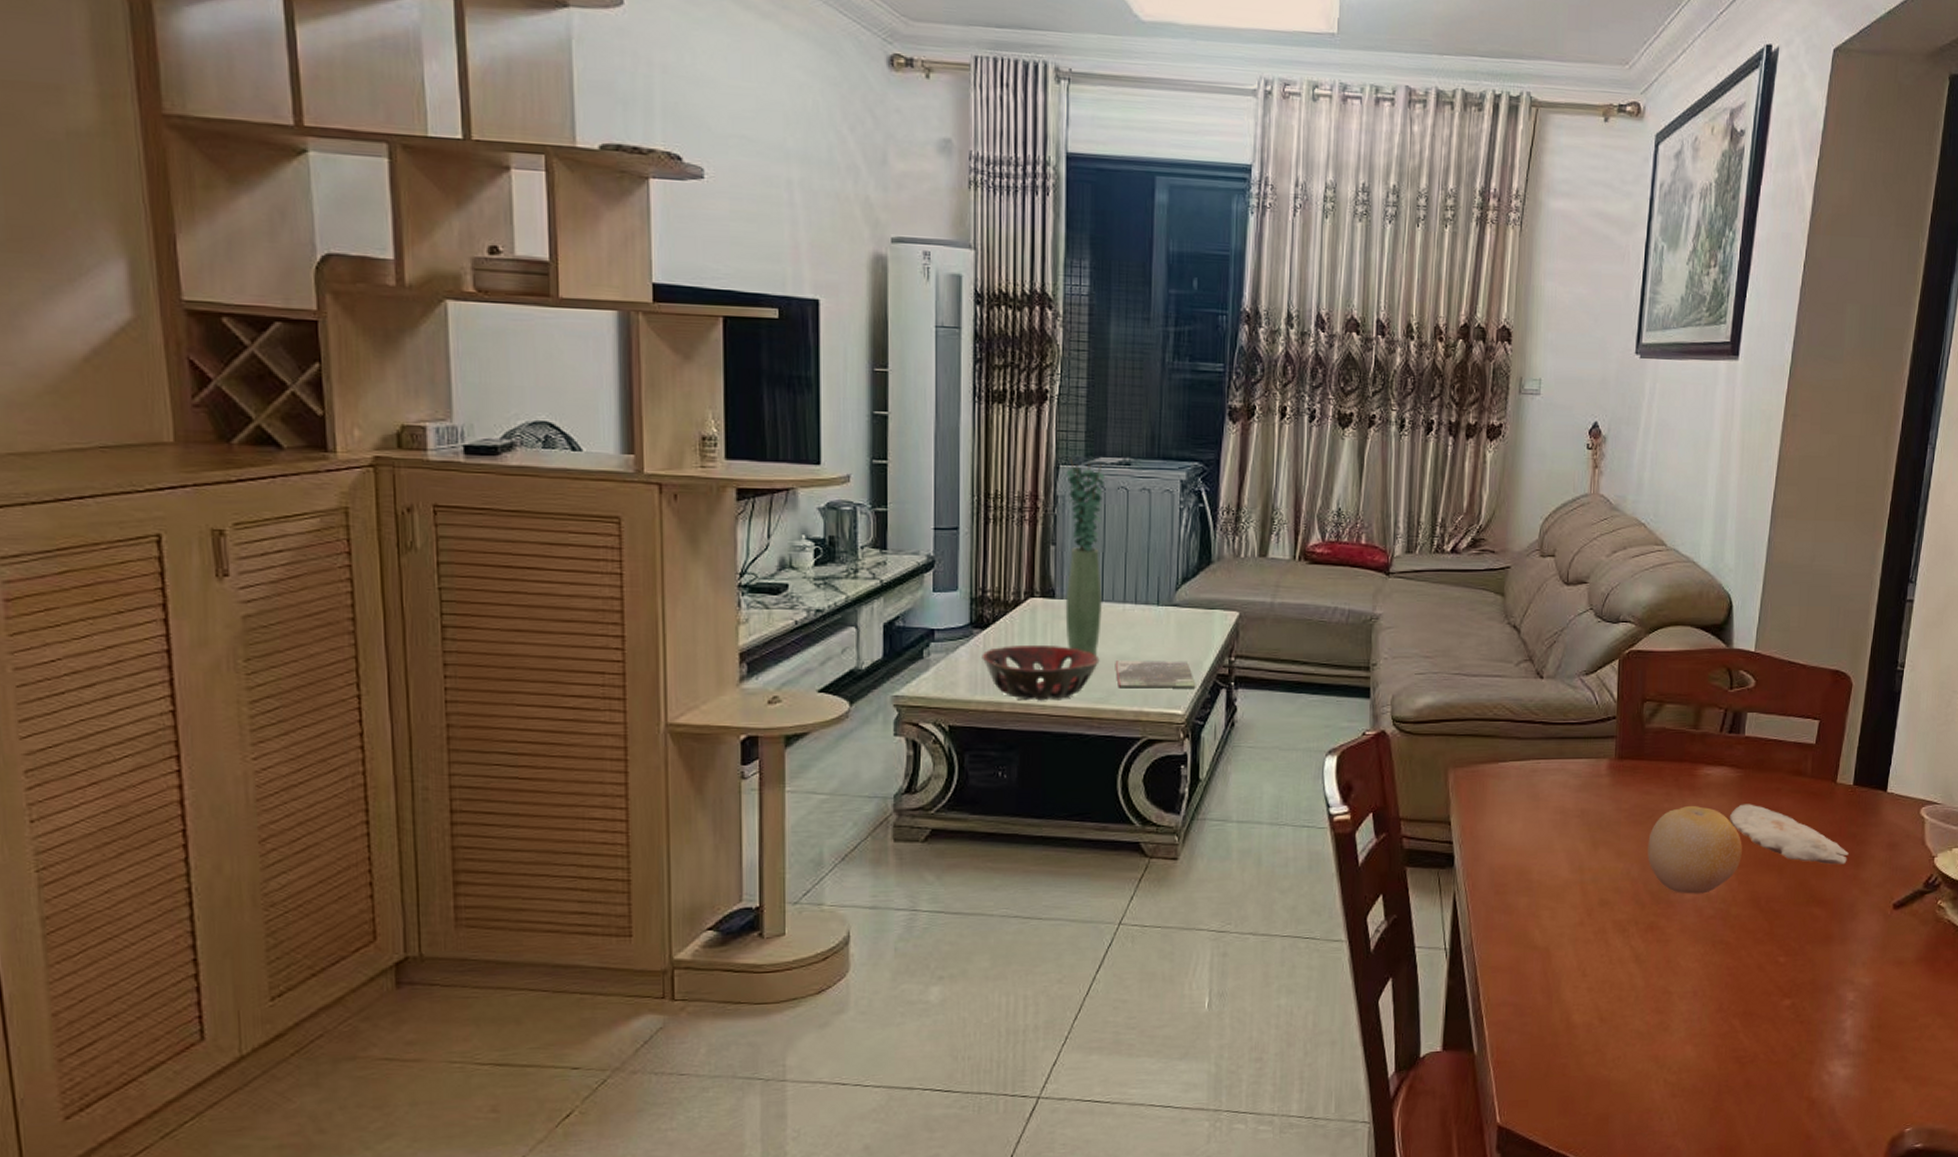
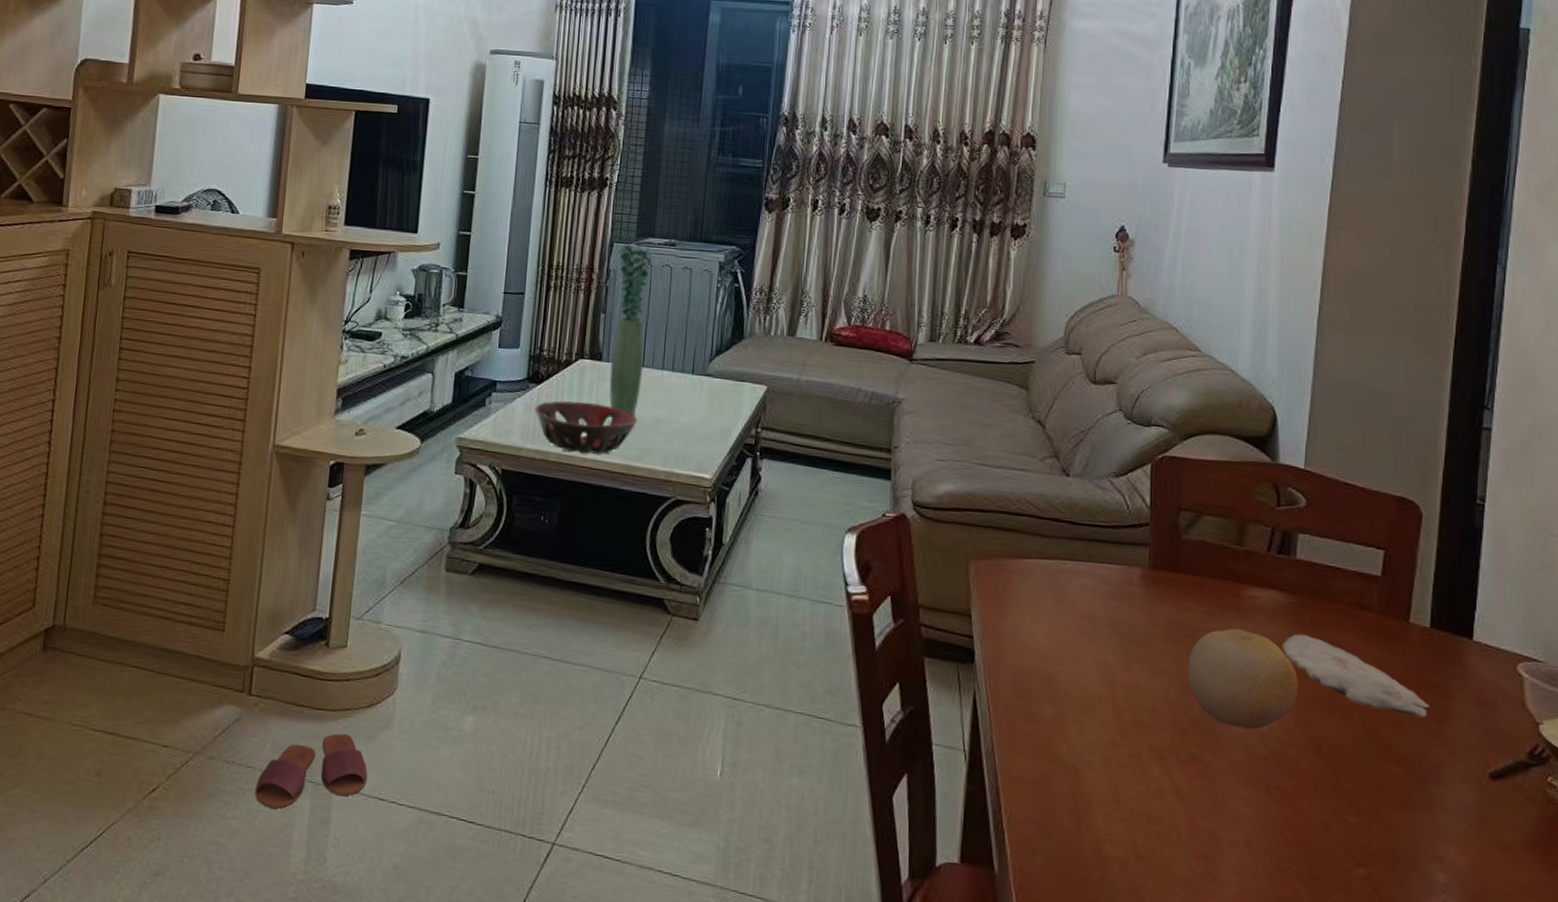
slippers: none [693,1025,824,1112] -> present [255,733,367,809]
magazine: present [1115,661,1196,688] -> none [651,422,724,455]

